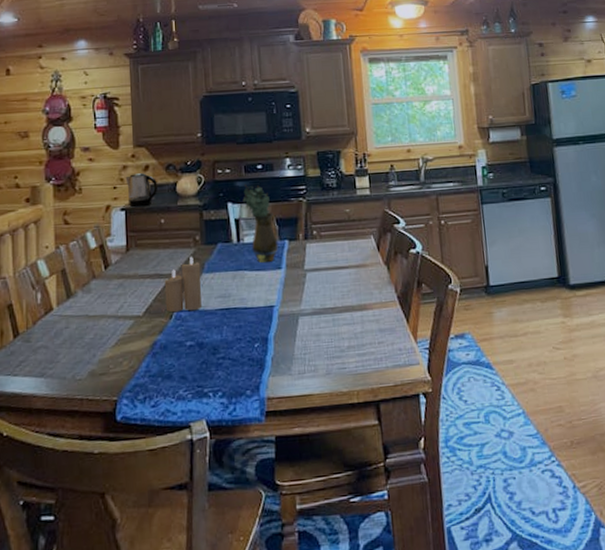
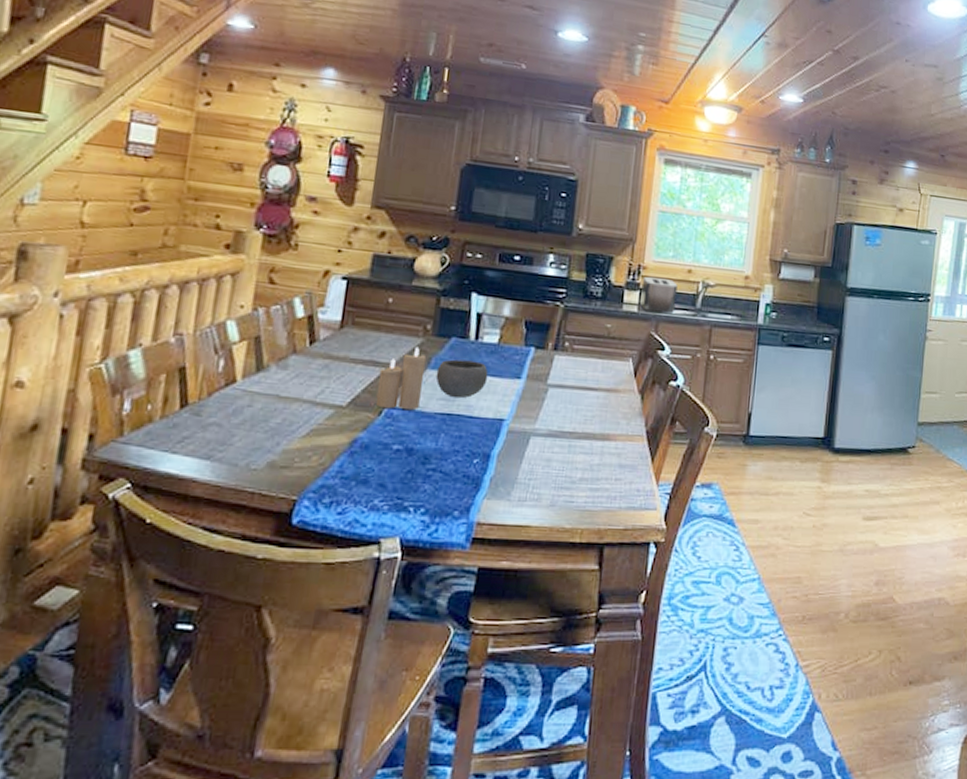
kettle: present [125,172,158,208] -> none [352,238,393,280]
bowl: none [210,260,254,295] -> present [435,359,489,399]
vase: present [242,184,278,263] -> none [490,274,523,369]
toaster: none [369,160,402,192] -> present [640,276,678,314]

